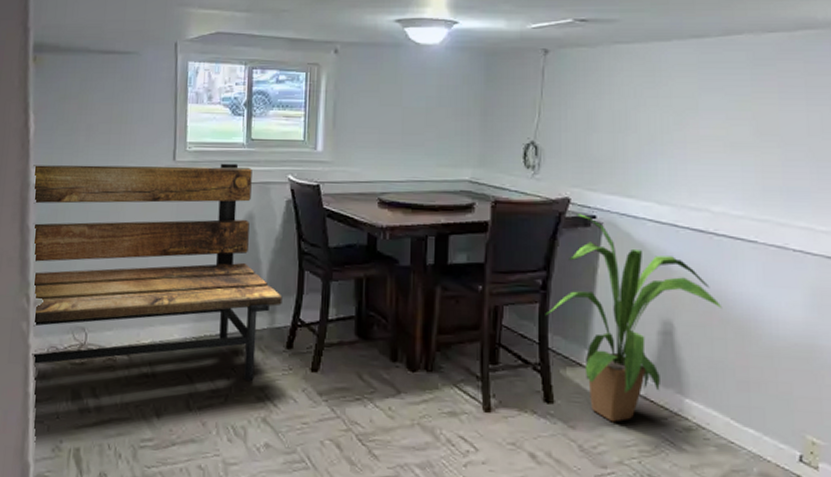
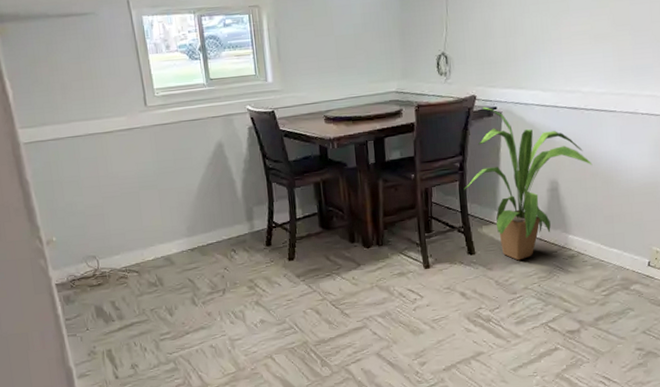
bench: present [32,163,283,382] -> none [19,102,258,291]

